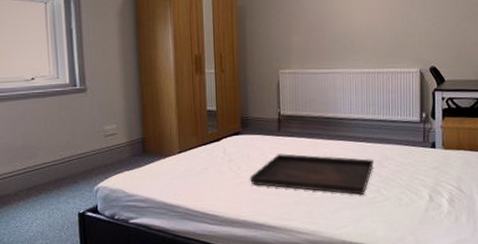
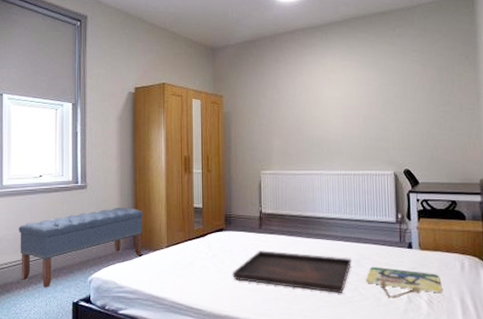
bench: none [12,112,152,199] -> present [19,208,144,288]
home sign: none [388,167,463,198] -> present [366,266,442,299]

